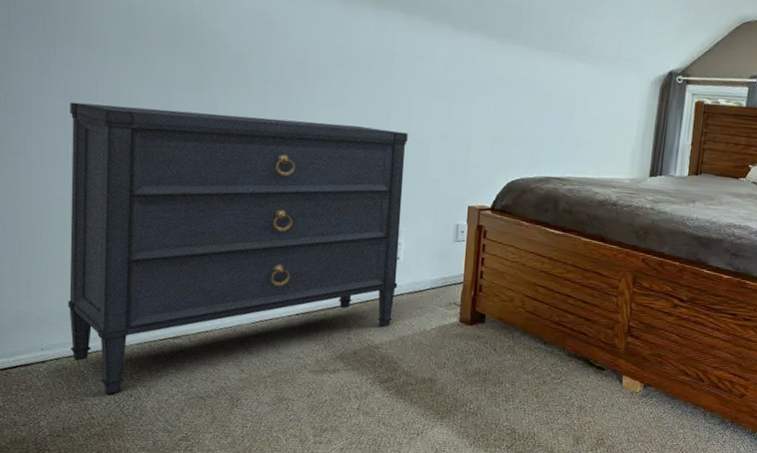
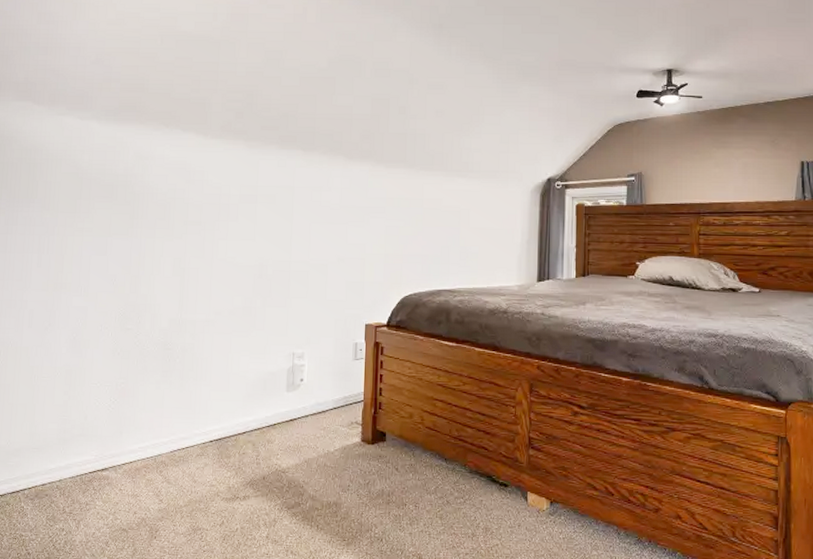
dresser: present [68,102,408,395] -> none [14,255,308,530]

